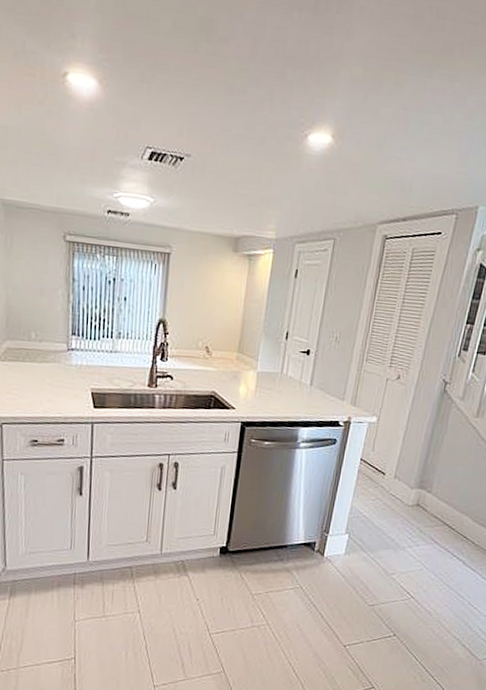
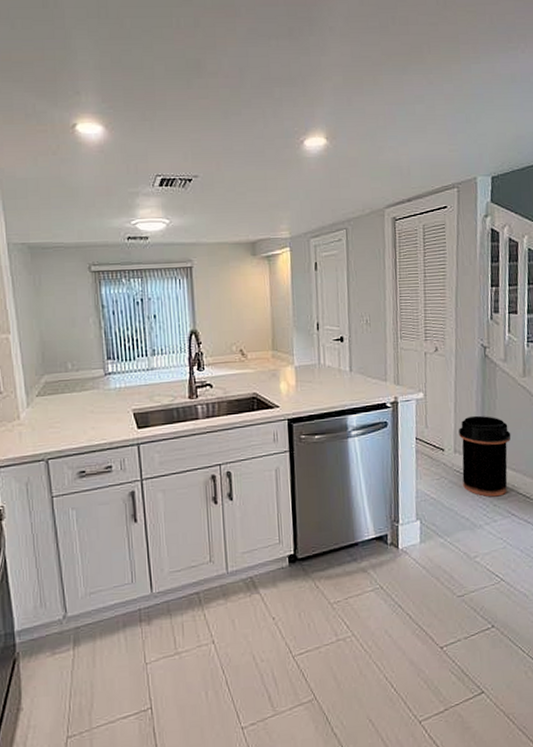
trash can: none [395,446,452,524] -> present [459,415,511,497]

